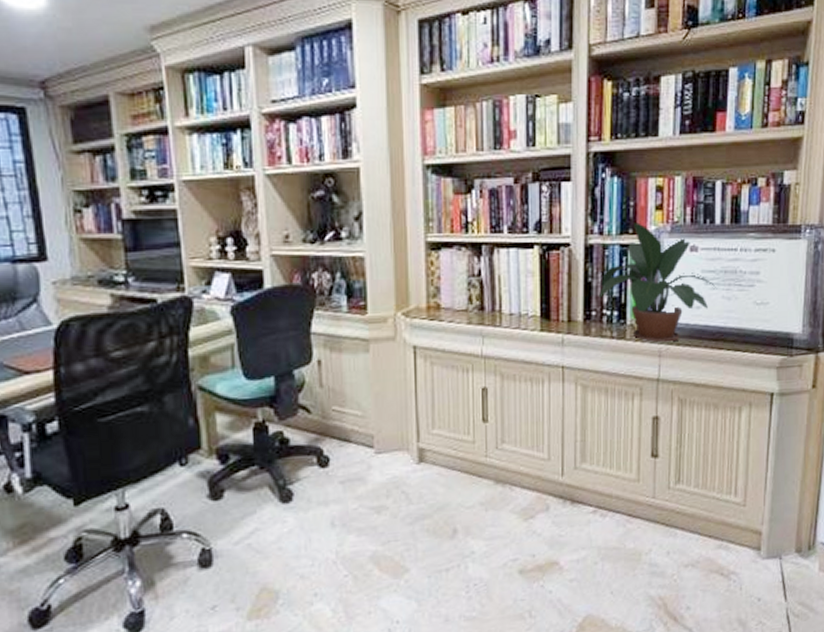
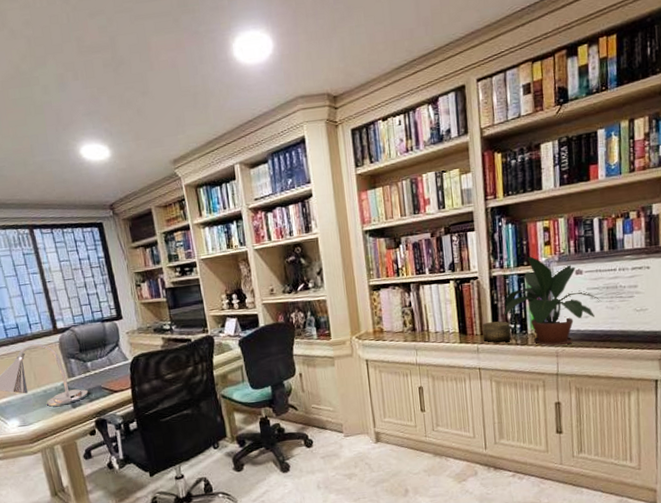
decorative box: none [570,305,607,335] -> present [482,321,511,344]

